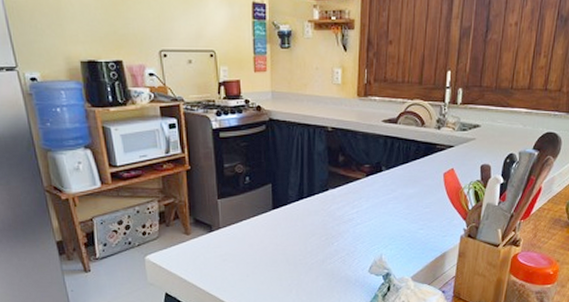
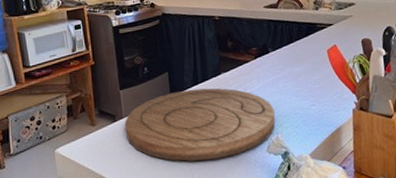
cutting board: none [221,204,381,276] -> present [124,88,276,162]

